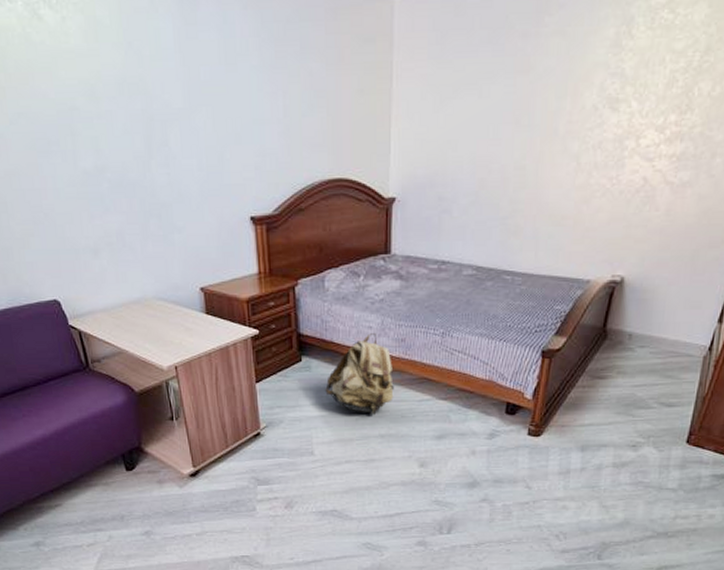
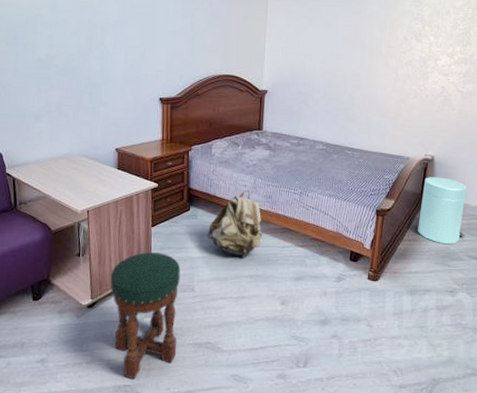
stool: none [212,413,298,550] -> present [110,252,180,380]
trash can: none [595,305,666,390] -> present [418,177,467,245]

